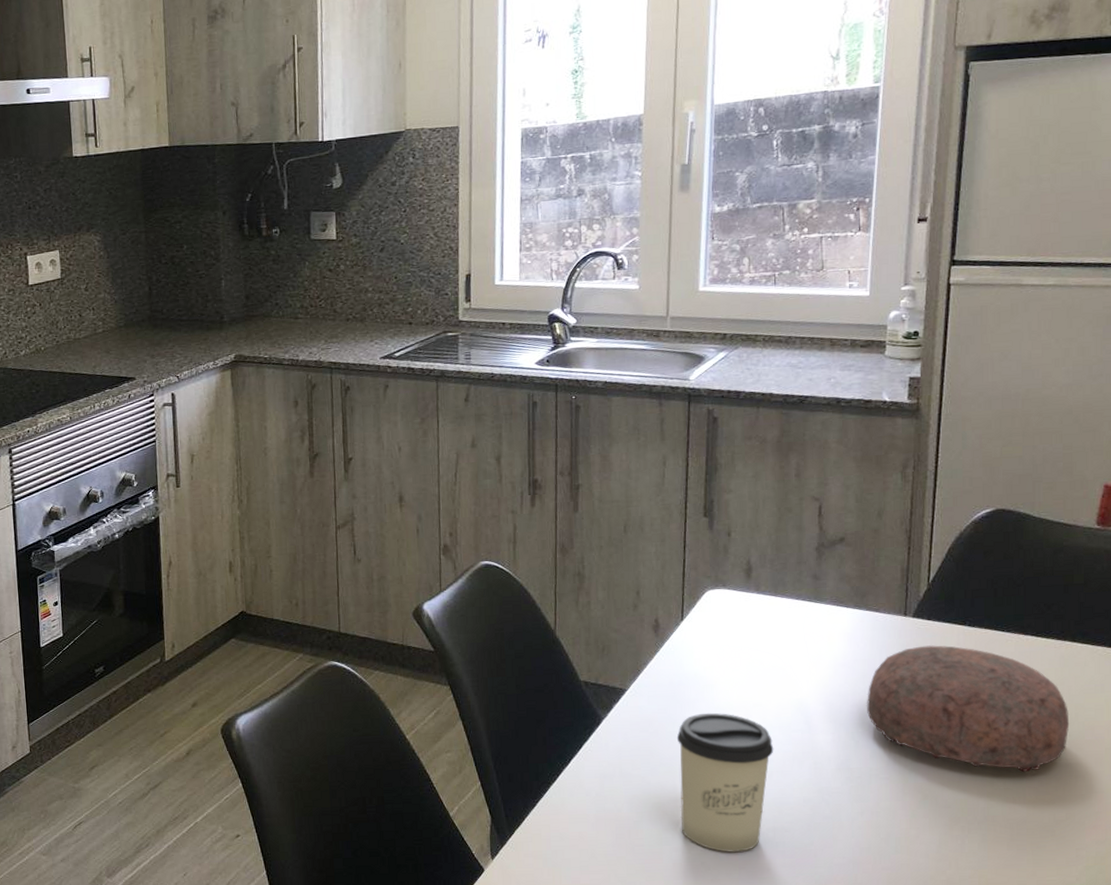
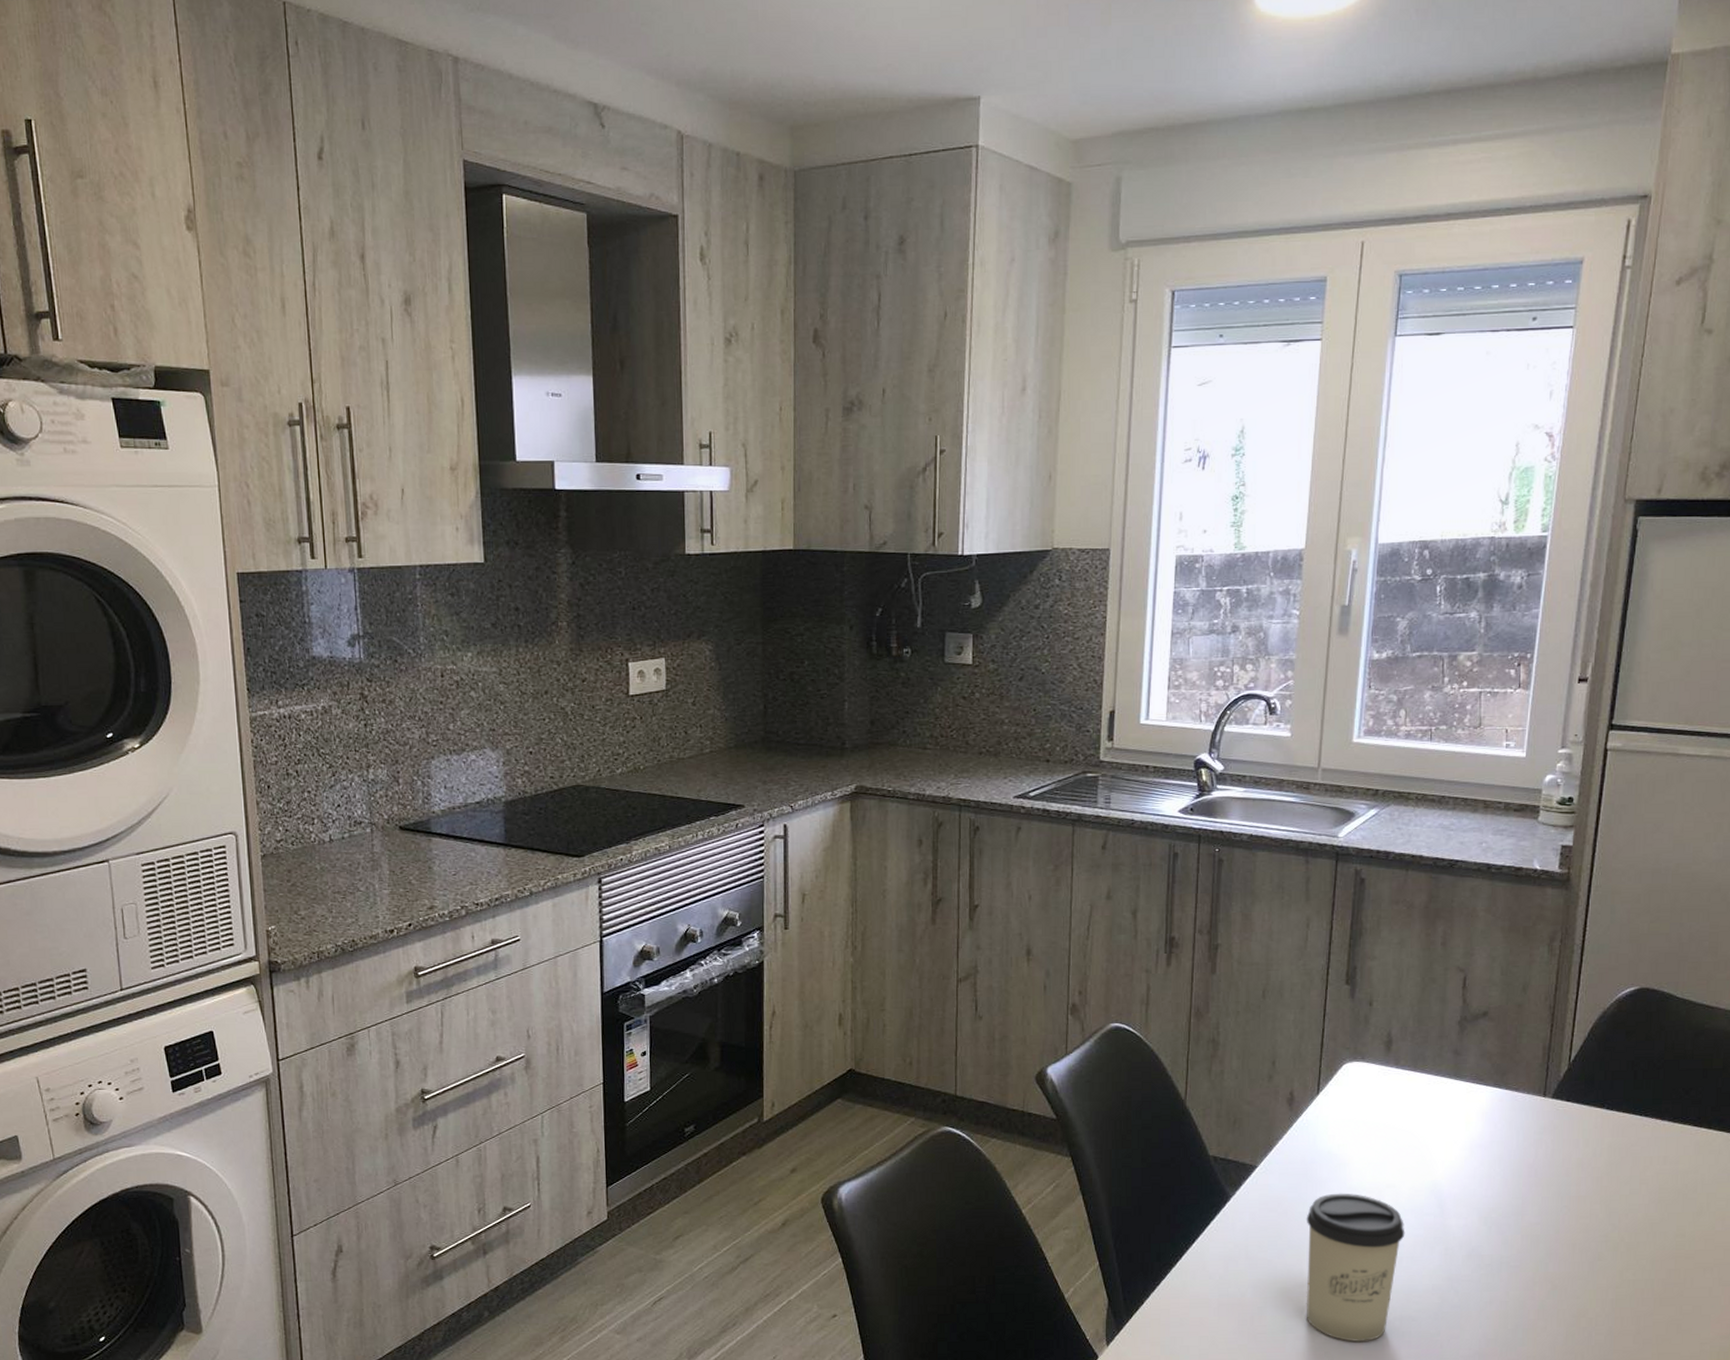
decorative bowl: present [866,645,1070,773] -> none [1500,1128,1701,1263]

